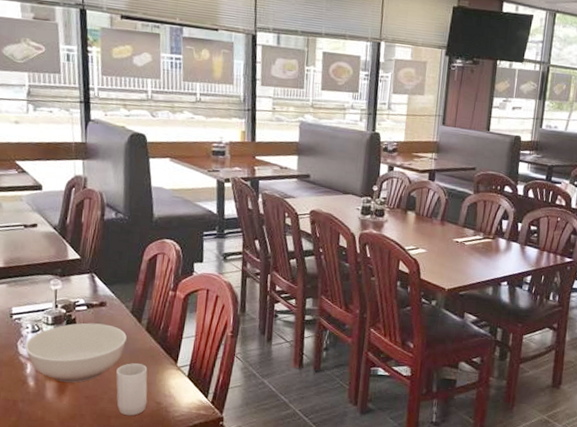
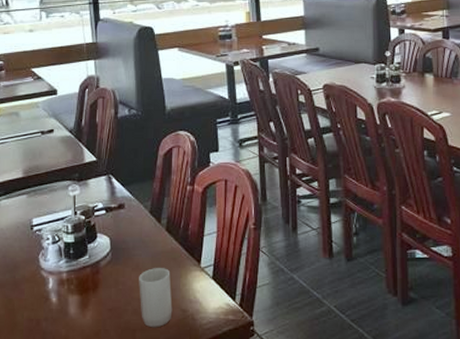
bowl: present [25,322,128,383] -> none [46,228,148,295]

